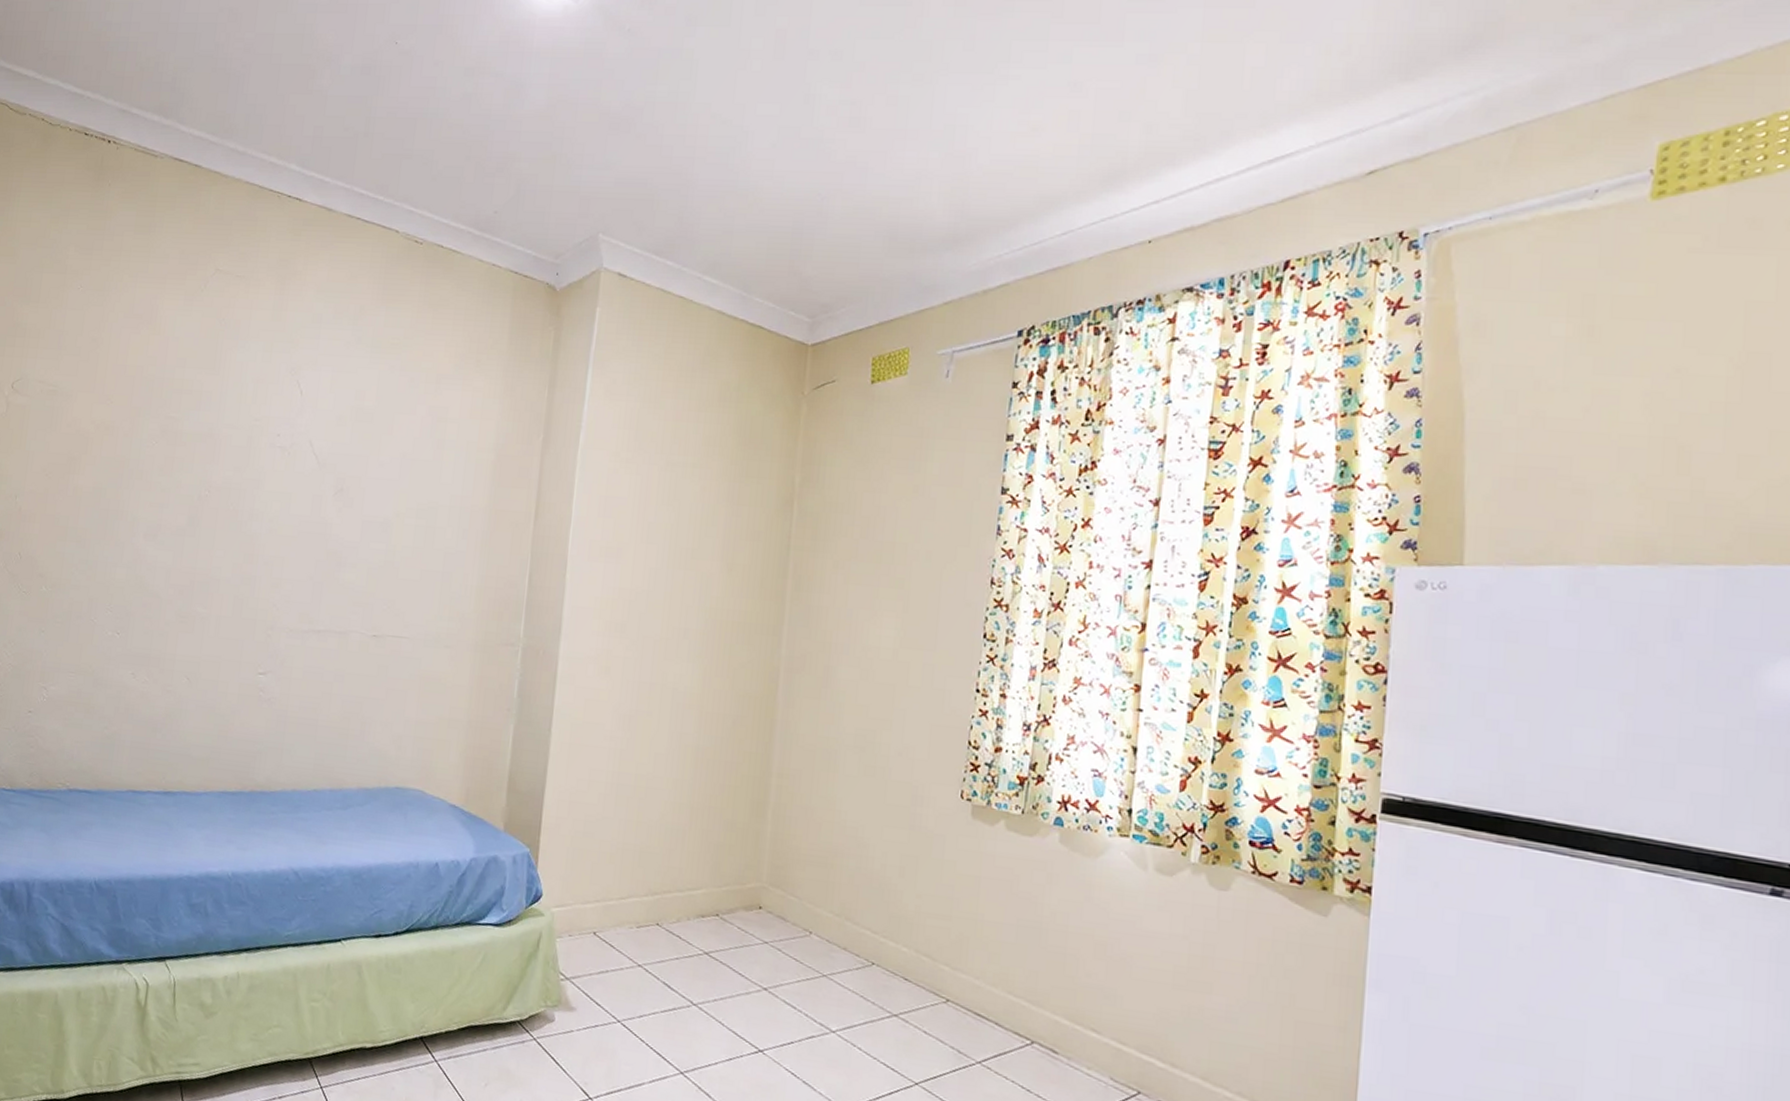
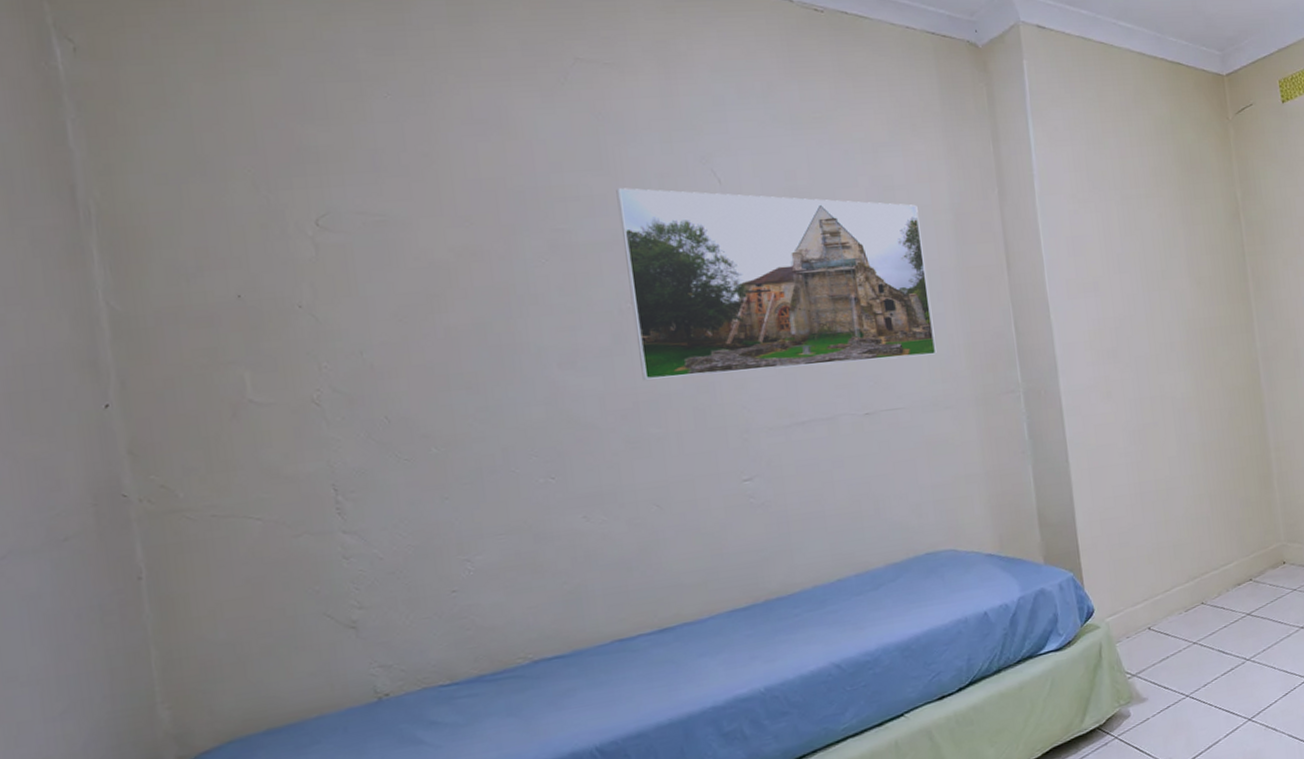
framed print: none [202,388,464,592] -> present [616,188,937,381]

